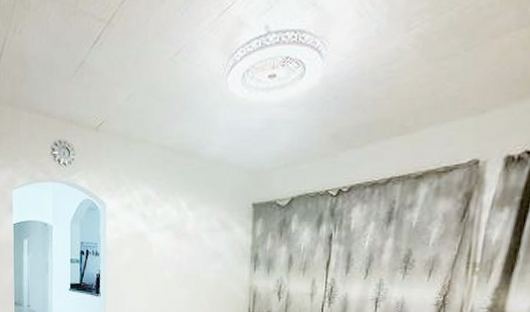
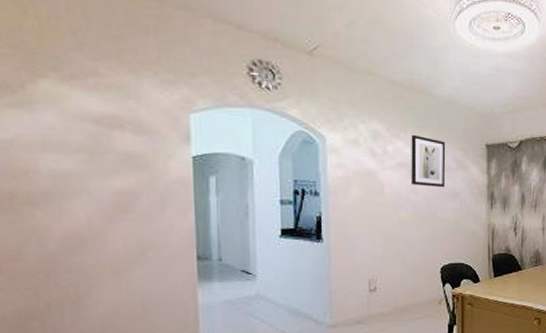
wall art: none [176,197,211,249] -> present [411,134,446,188]

